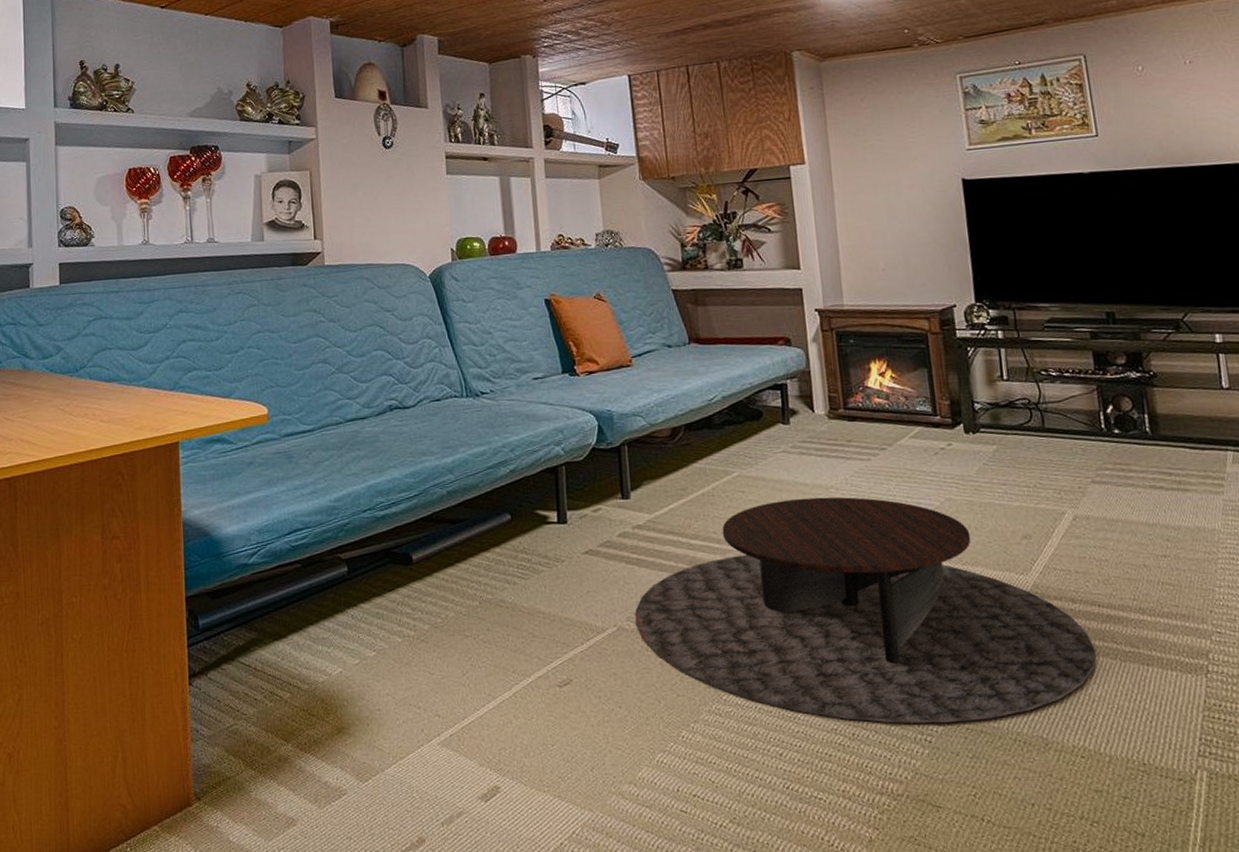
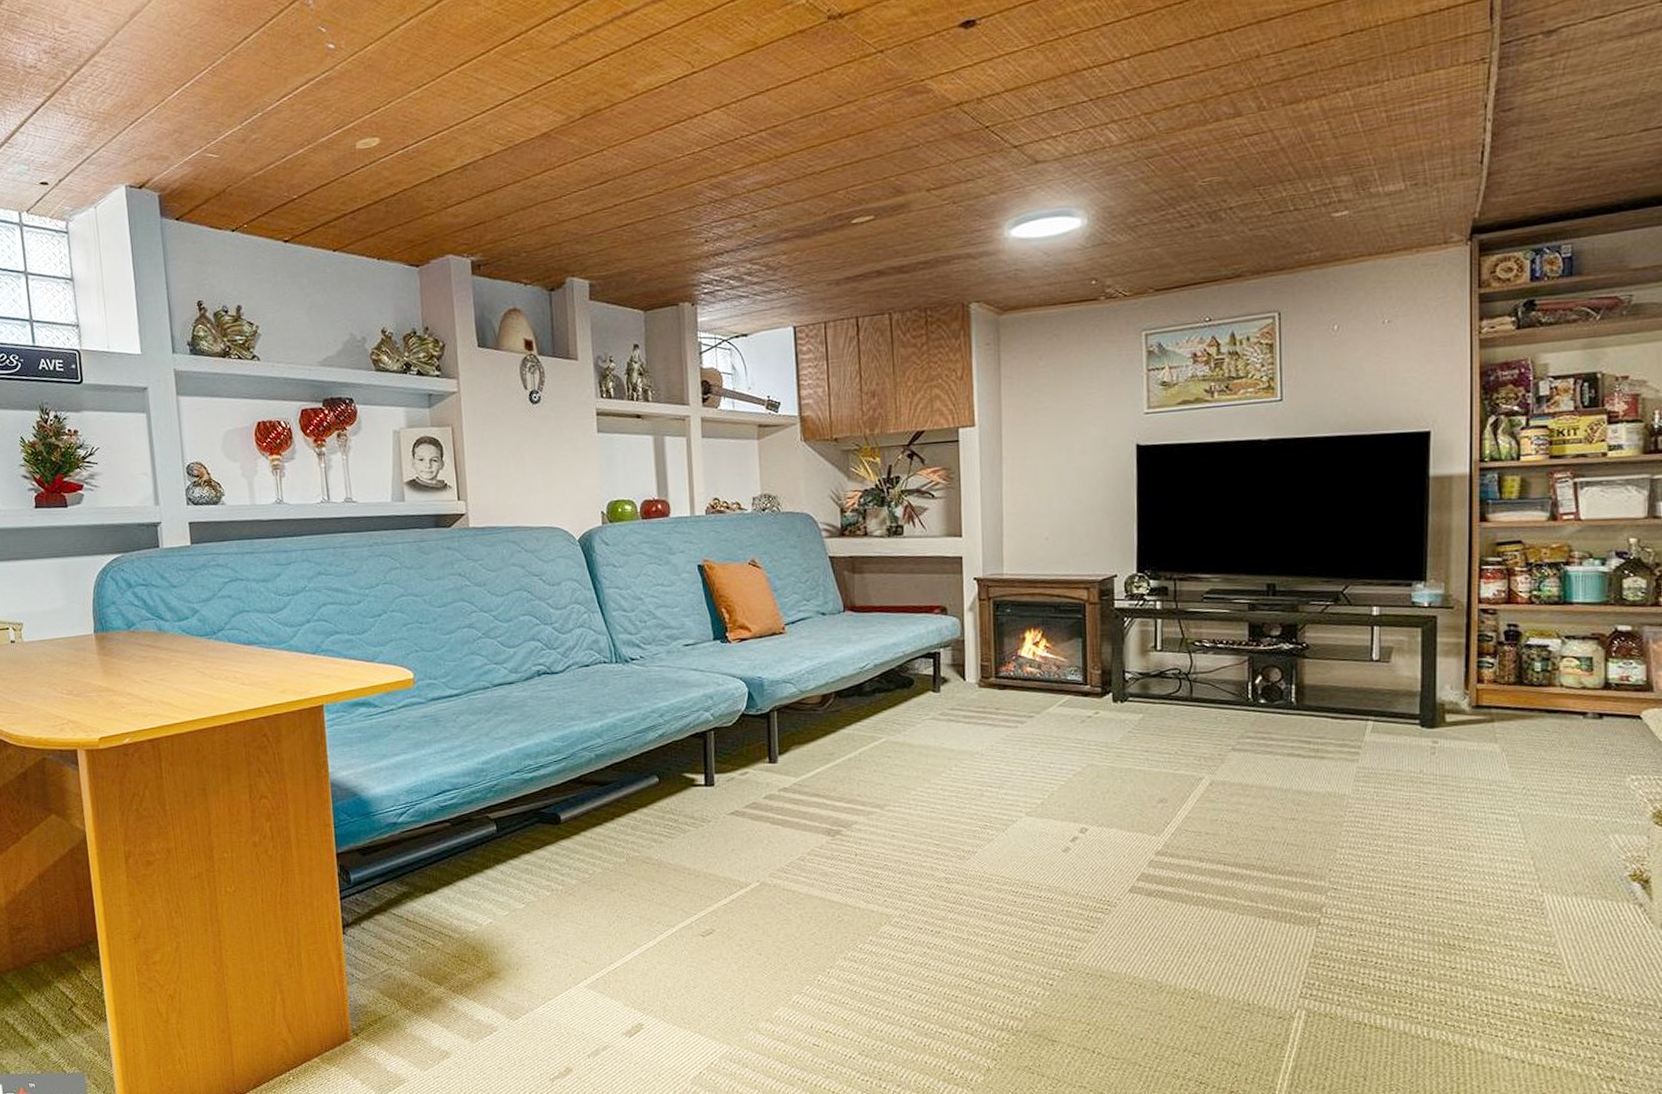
coffee table: present [635,496,1096,724] -> none [778,762,1216,969]

